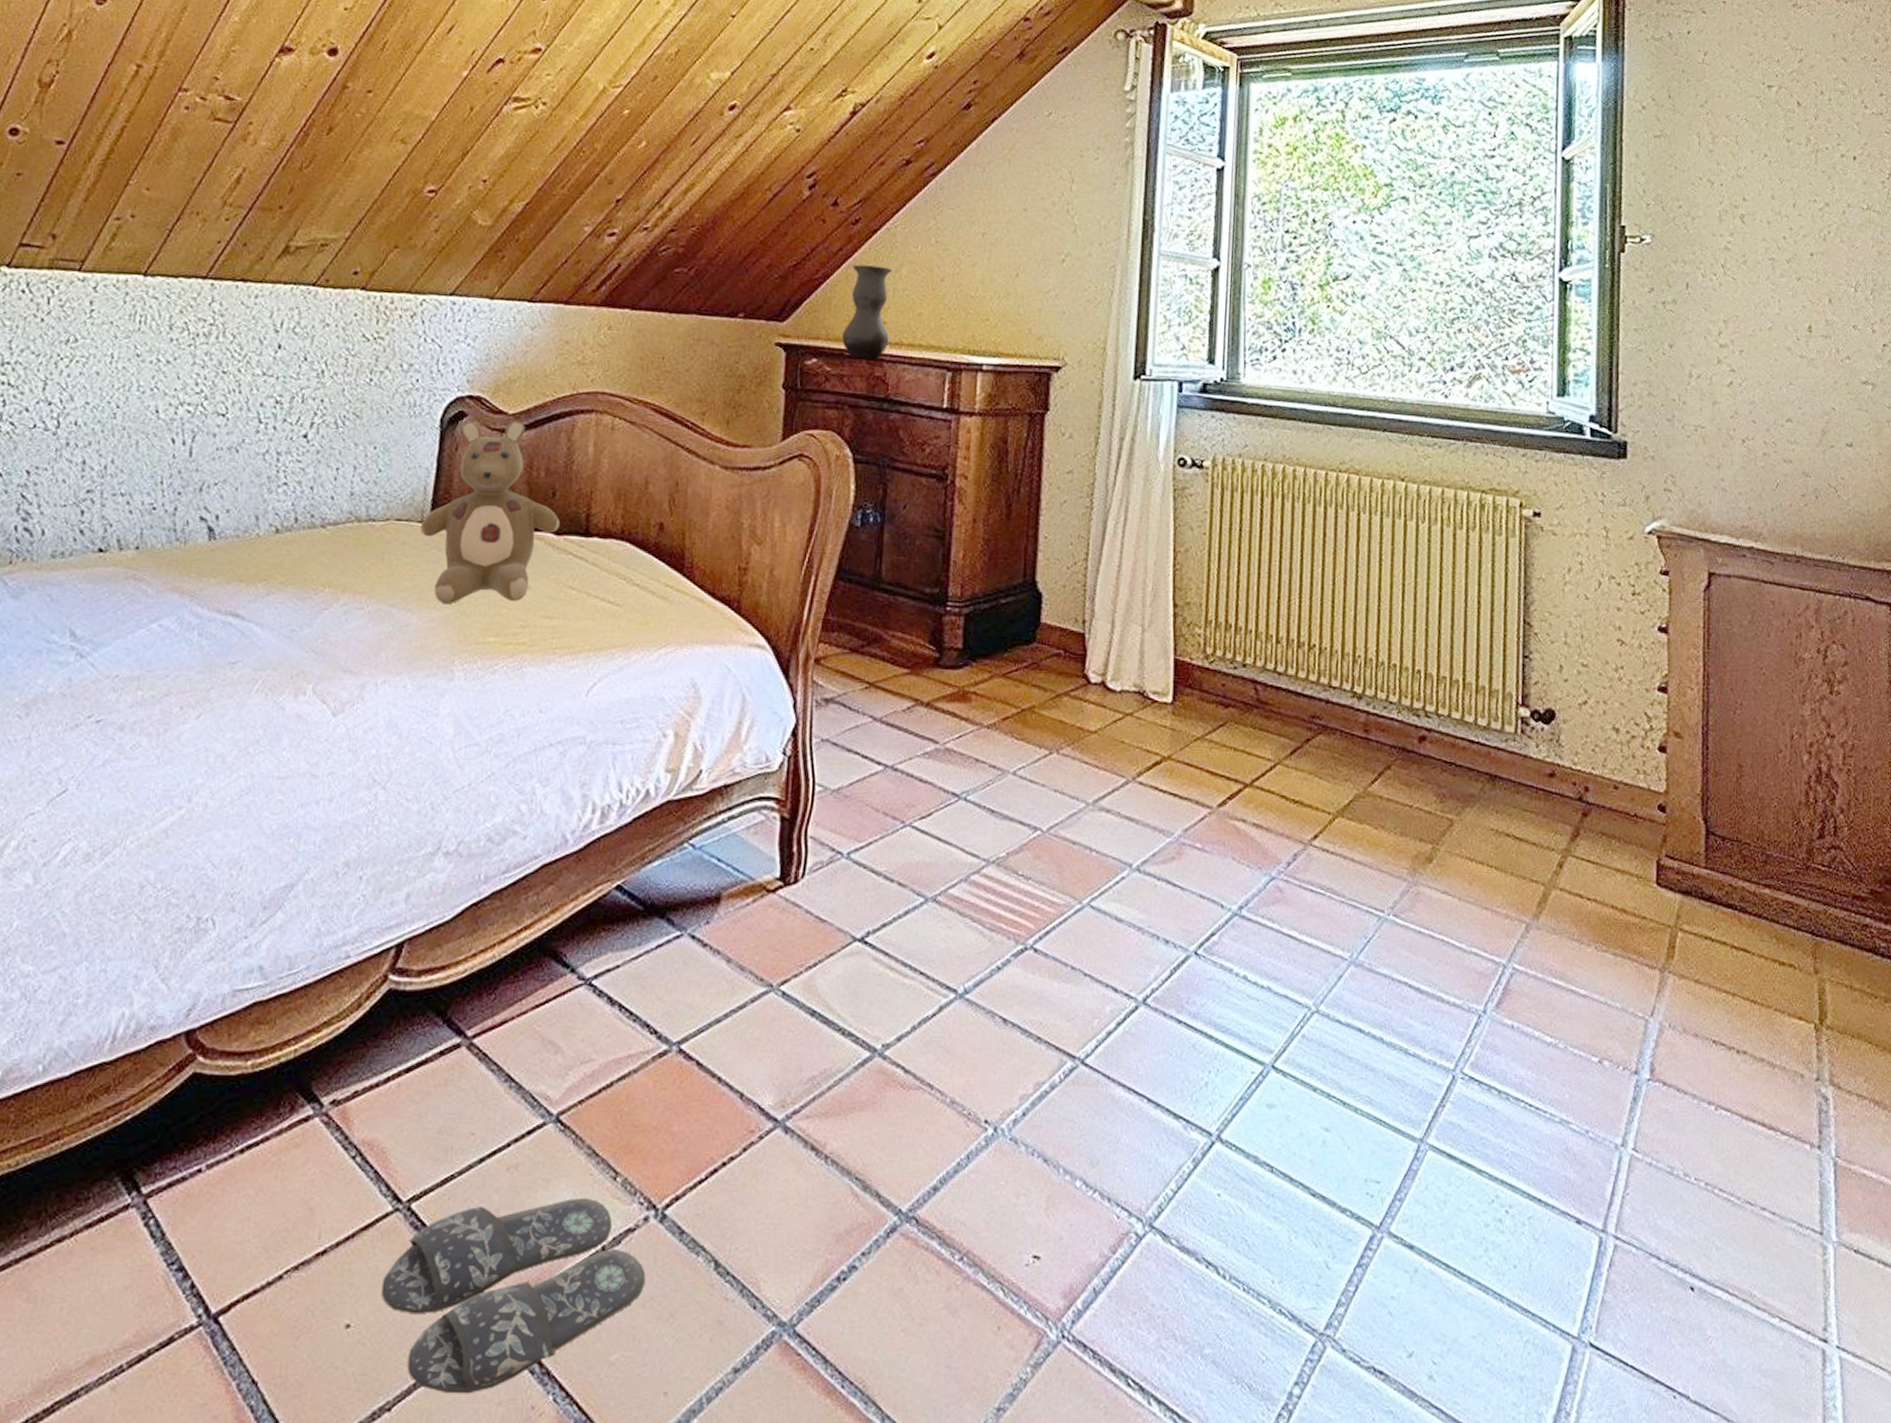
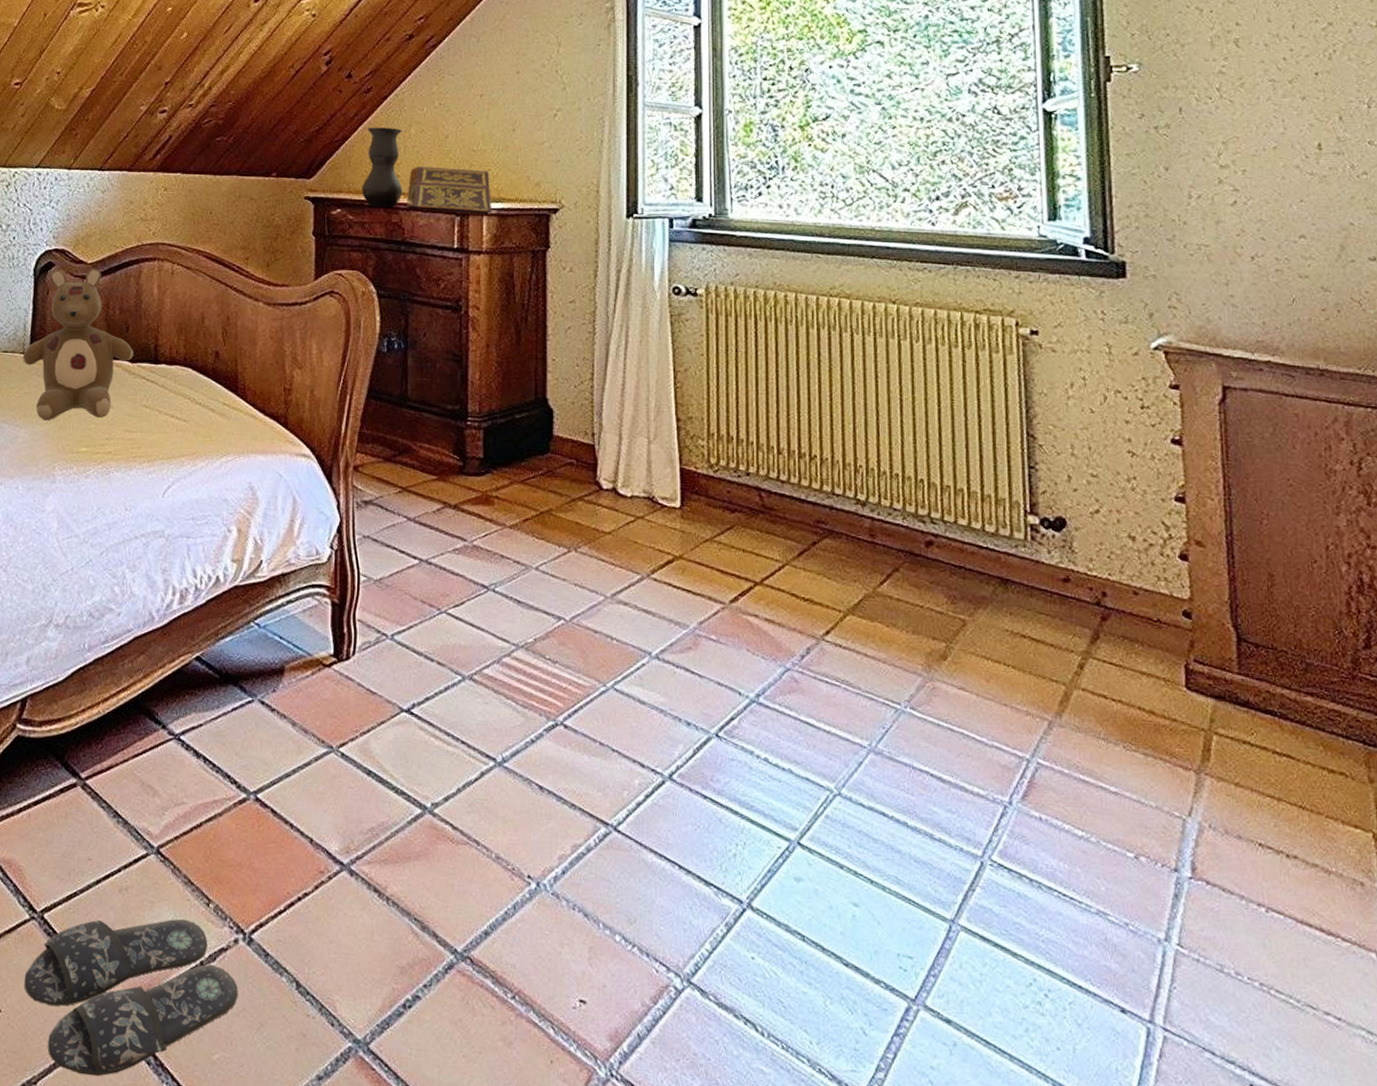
decorative box: none [891,312,988,371] -> present [405,166,492,214]

